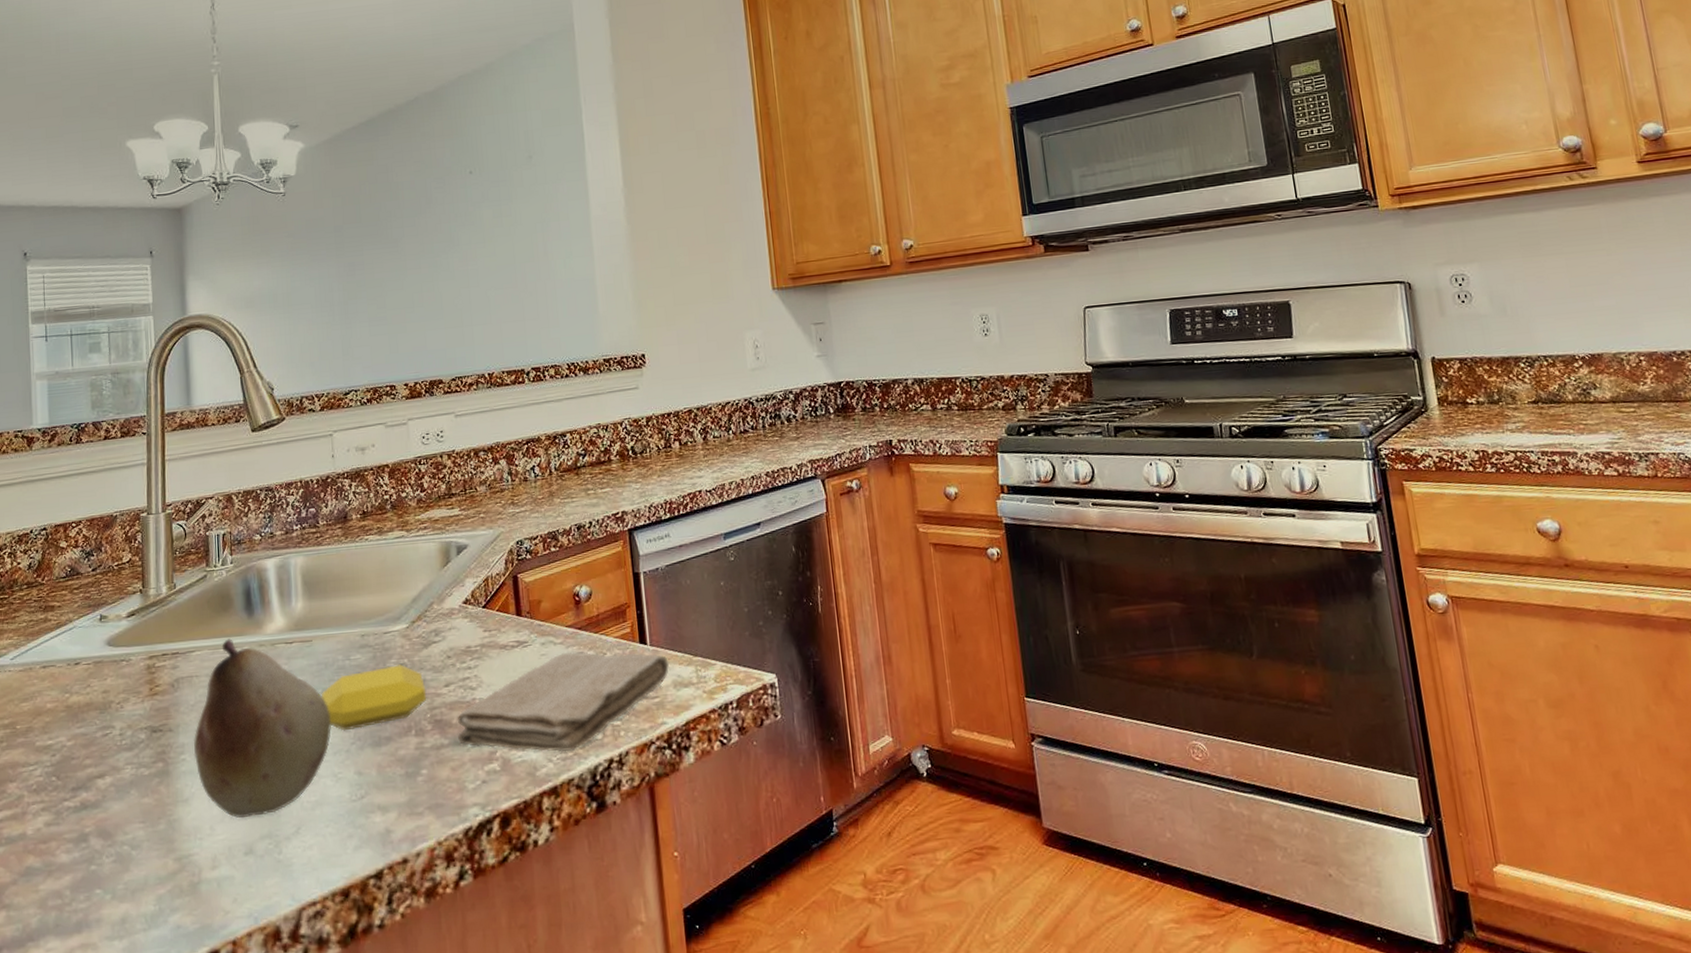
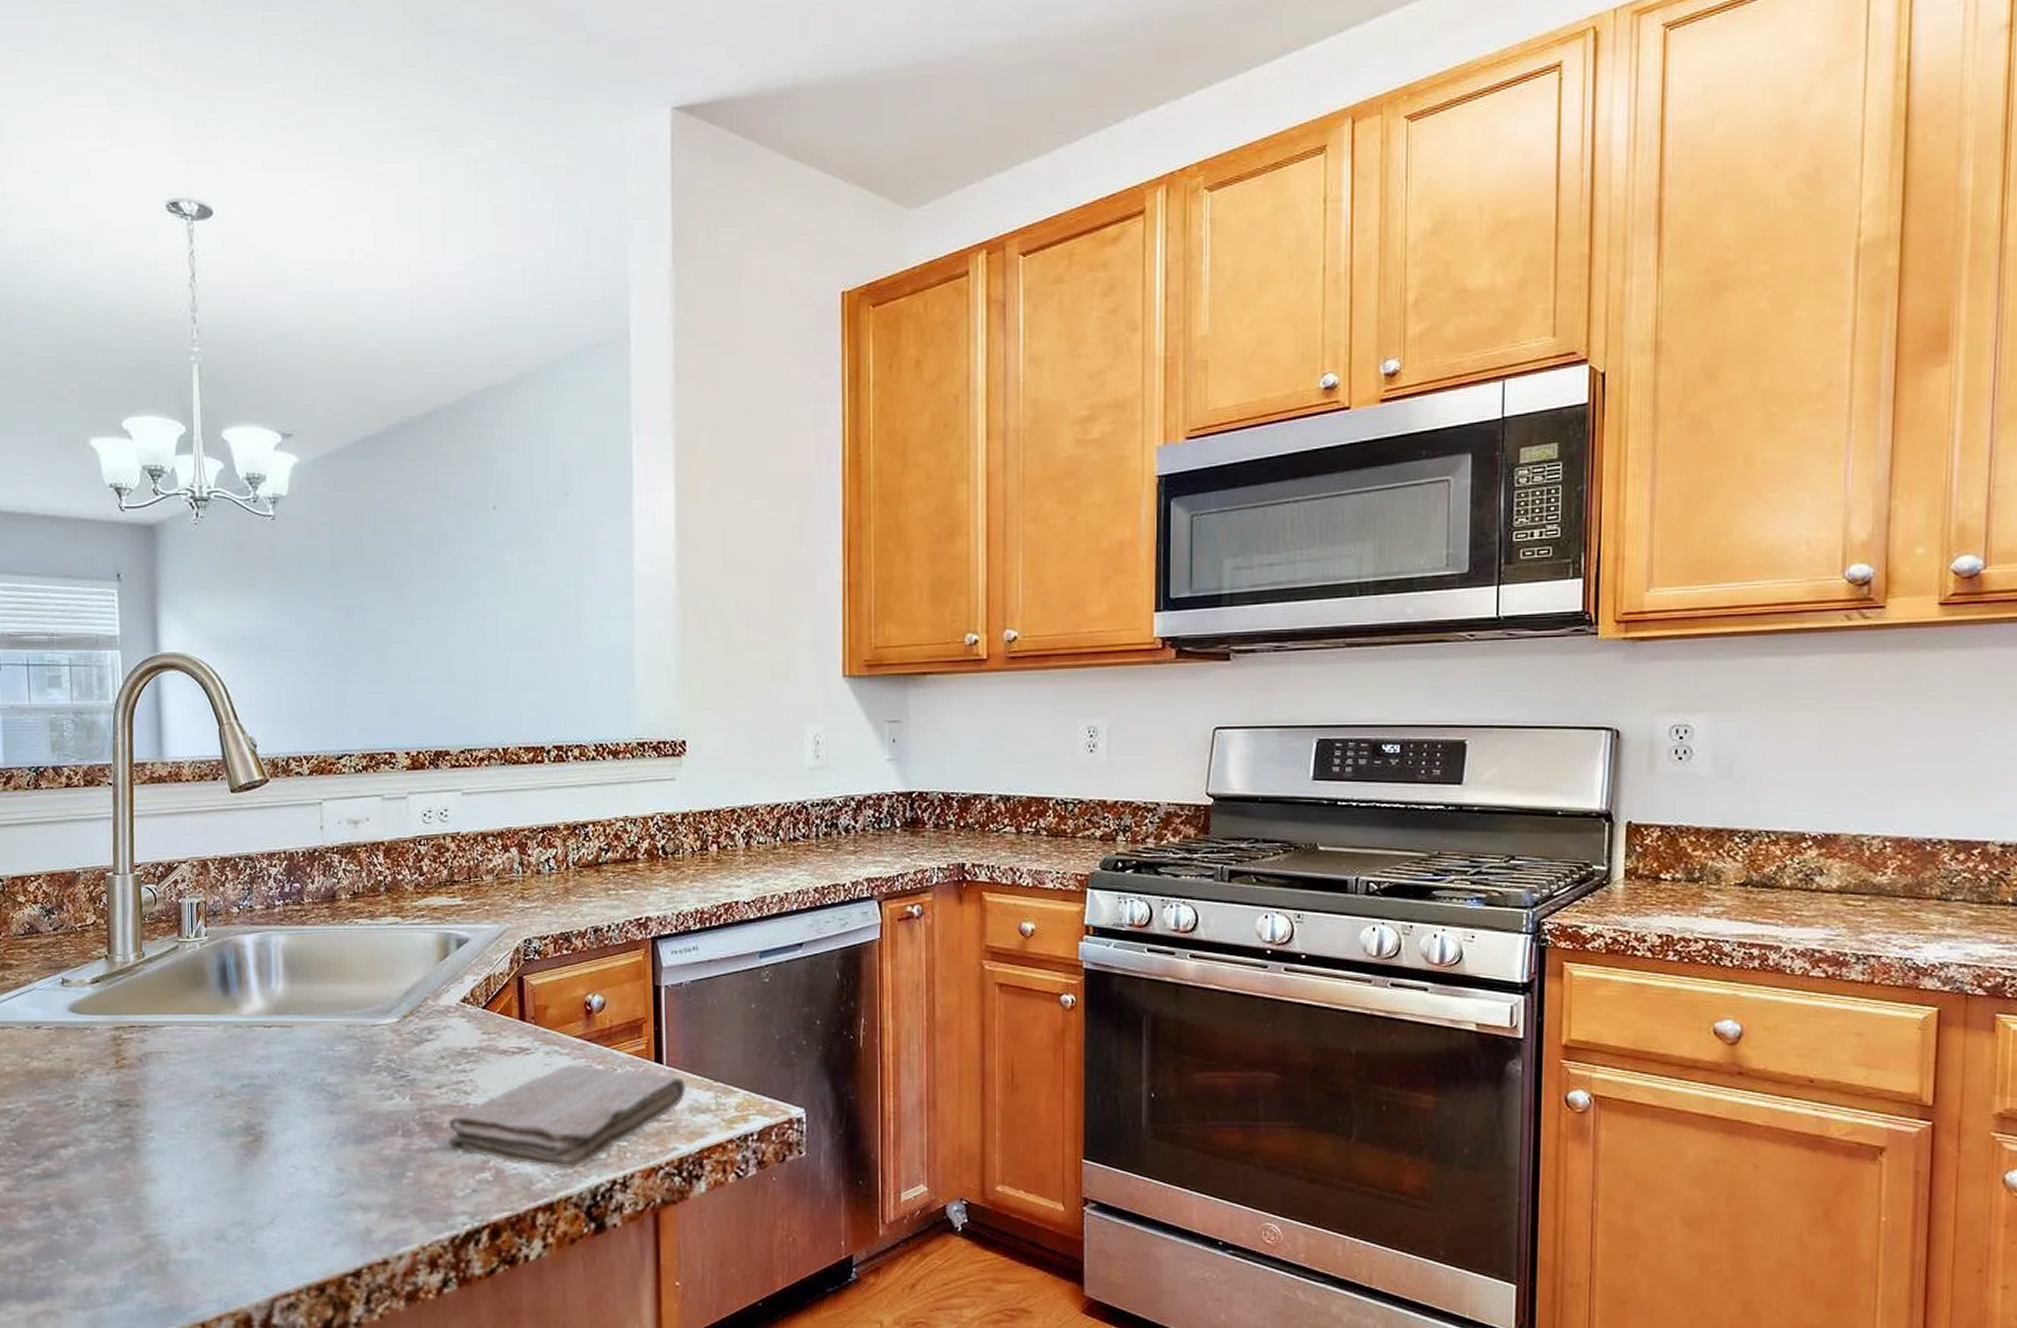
fruit: present [193,638,332,818] -> none [162,1016,312,1202]
soap bar: present [320,664,427,731] -> none [300,1061,416,1124]

